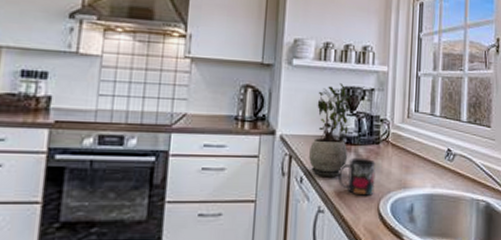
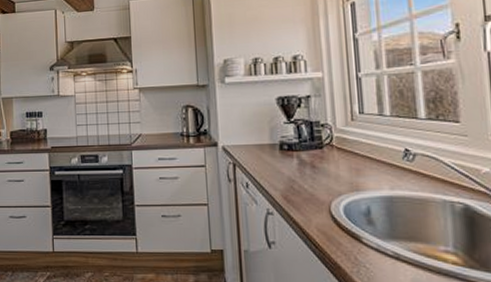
potted plant: present [308,83,352,178] -> none [251,94,290,182]
mug: present [337,159,376,196] -> none [282,163,324,199]

